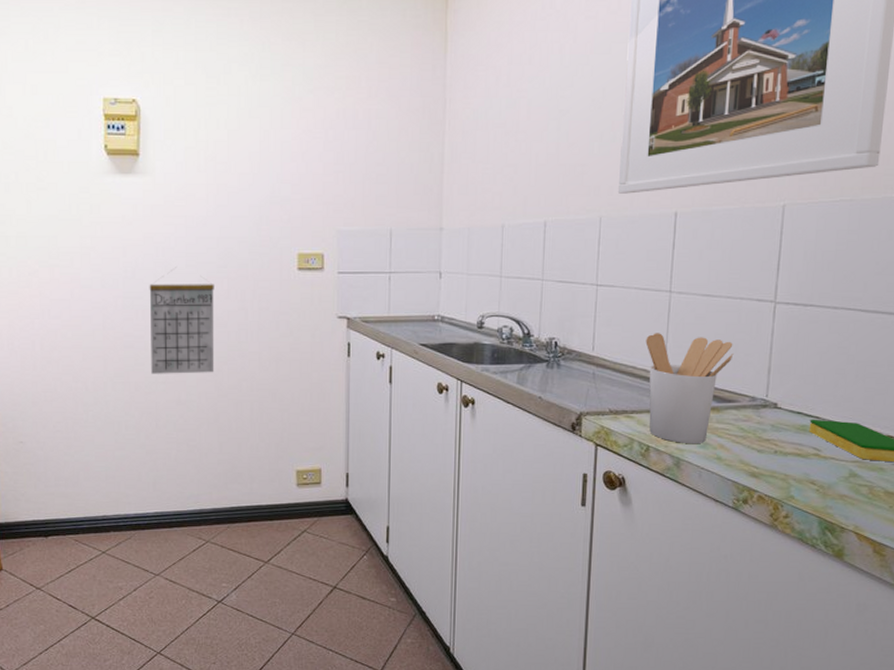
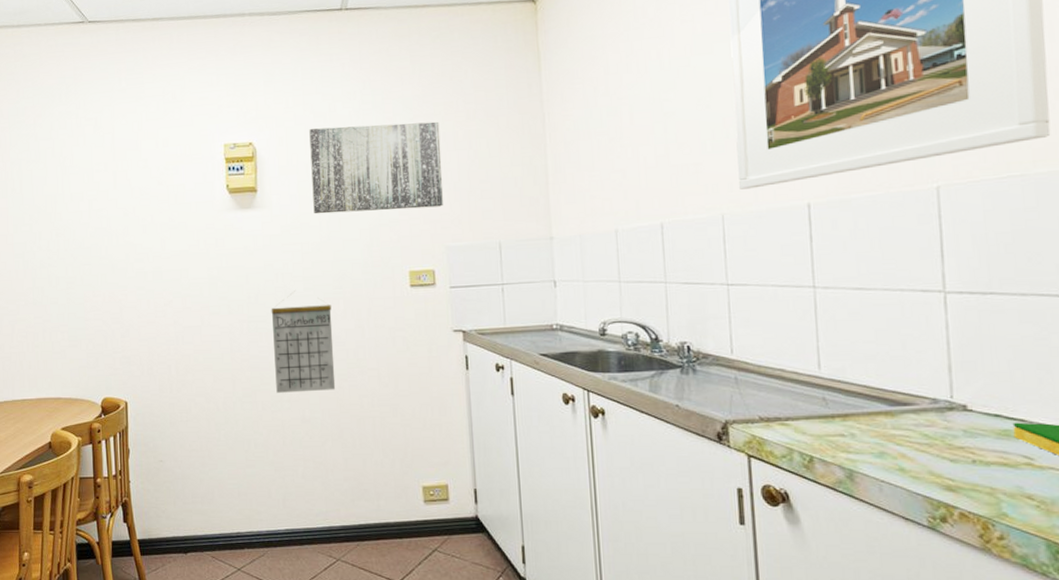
wall art: none [200,91,340,188] -> present [309,121,444,214]
utensil holder: present [645,333,734,444] -> none [792,332,902,454]

